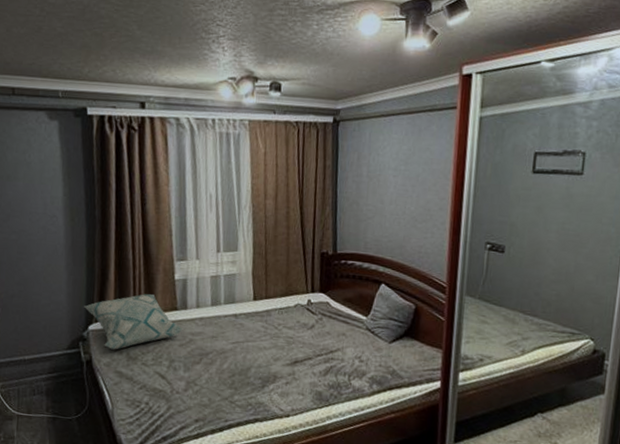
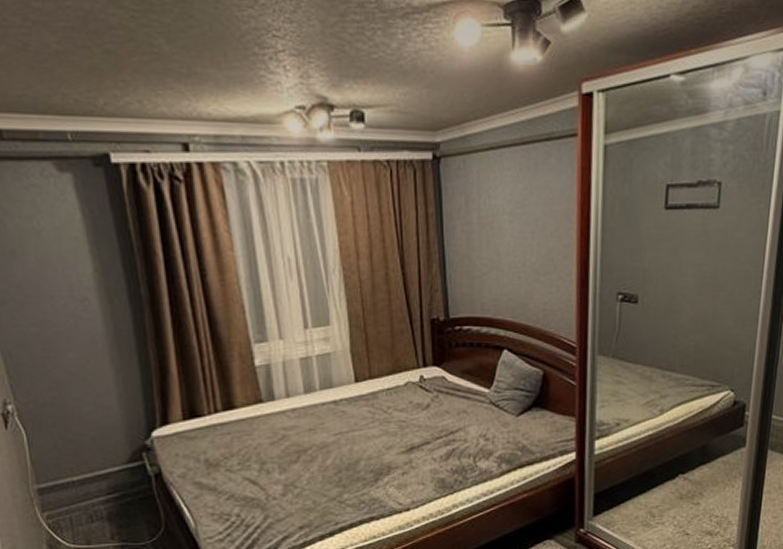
decorative pillow: present [84,294,183,350] -> none [142,387,273,458]

